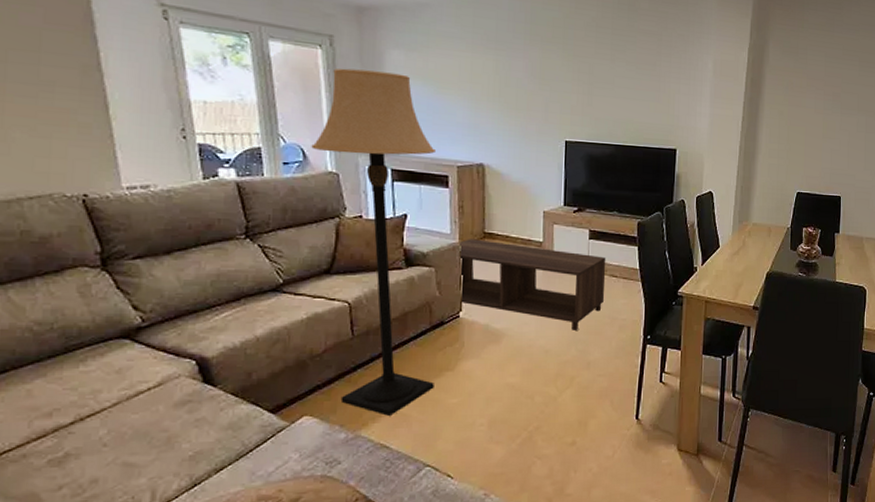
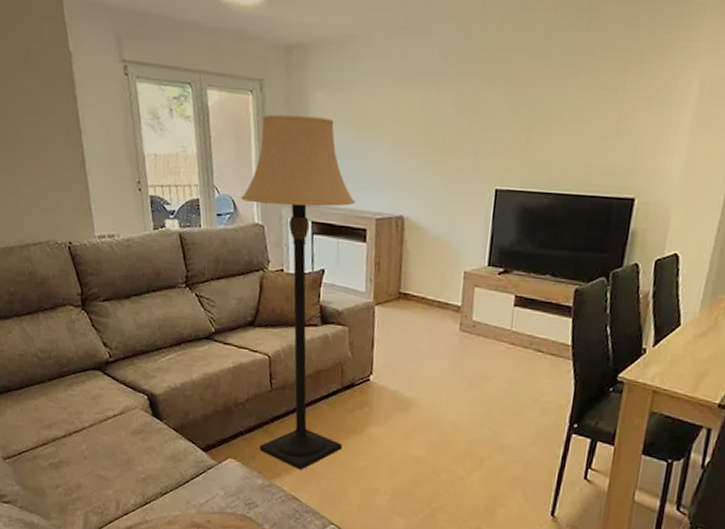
coffee table: present [458,239,606,330] -> none [371,298,533,408]

